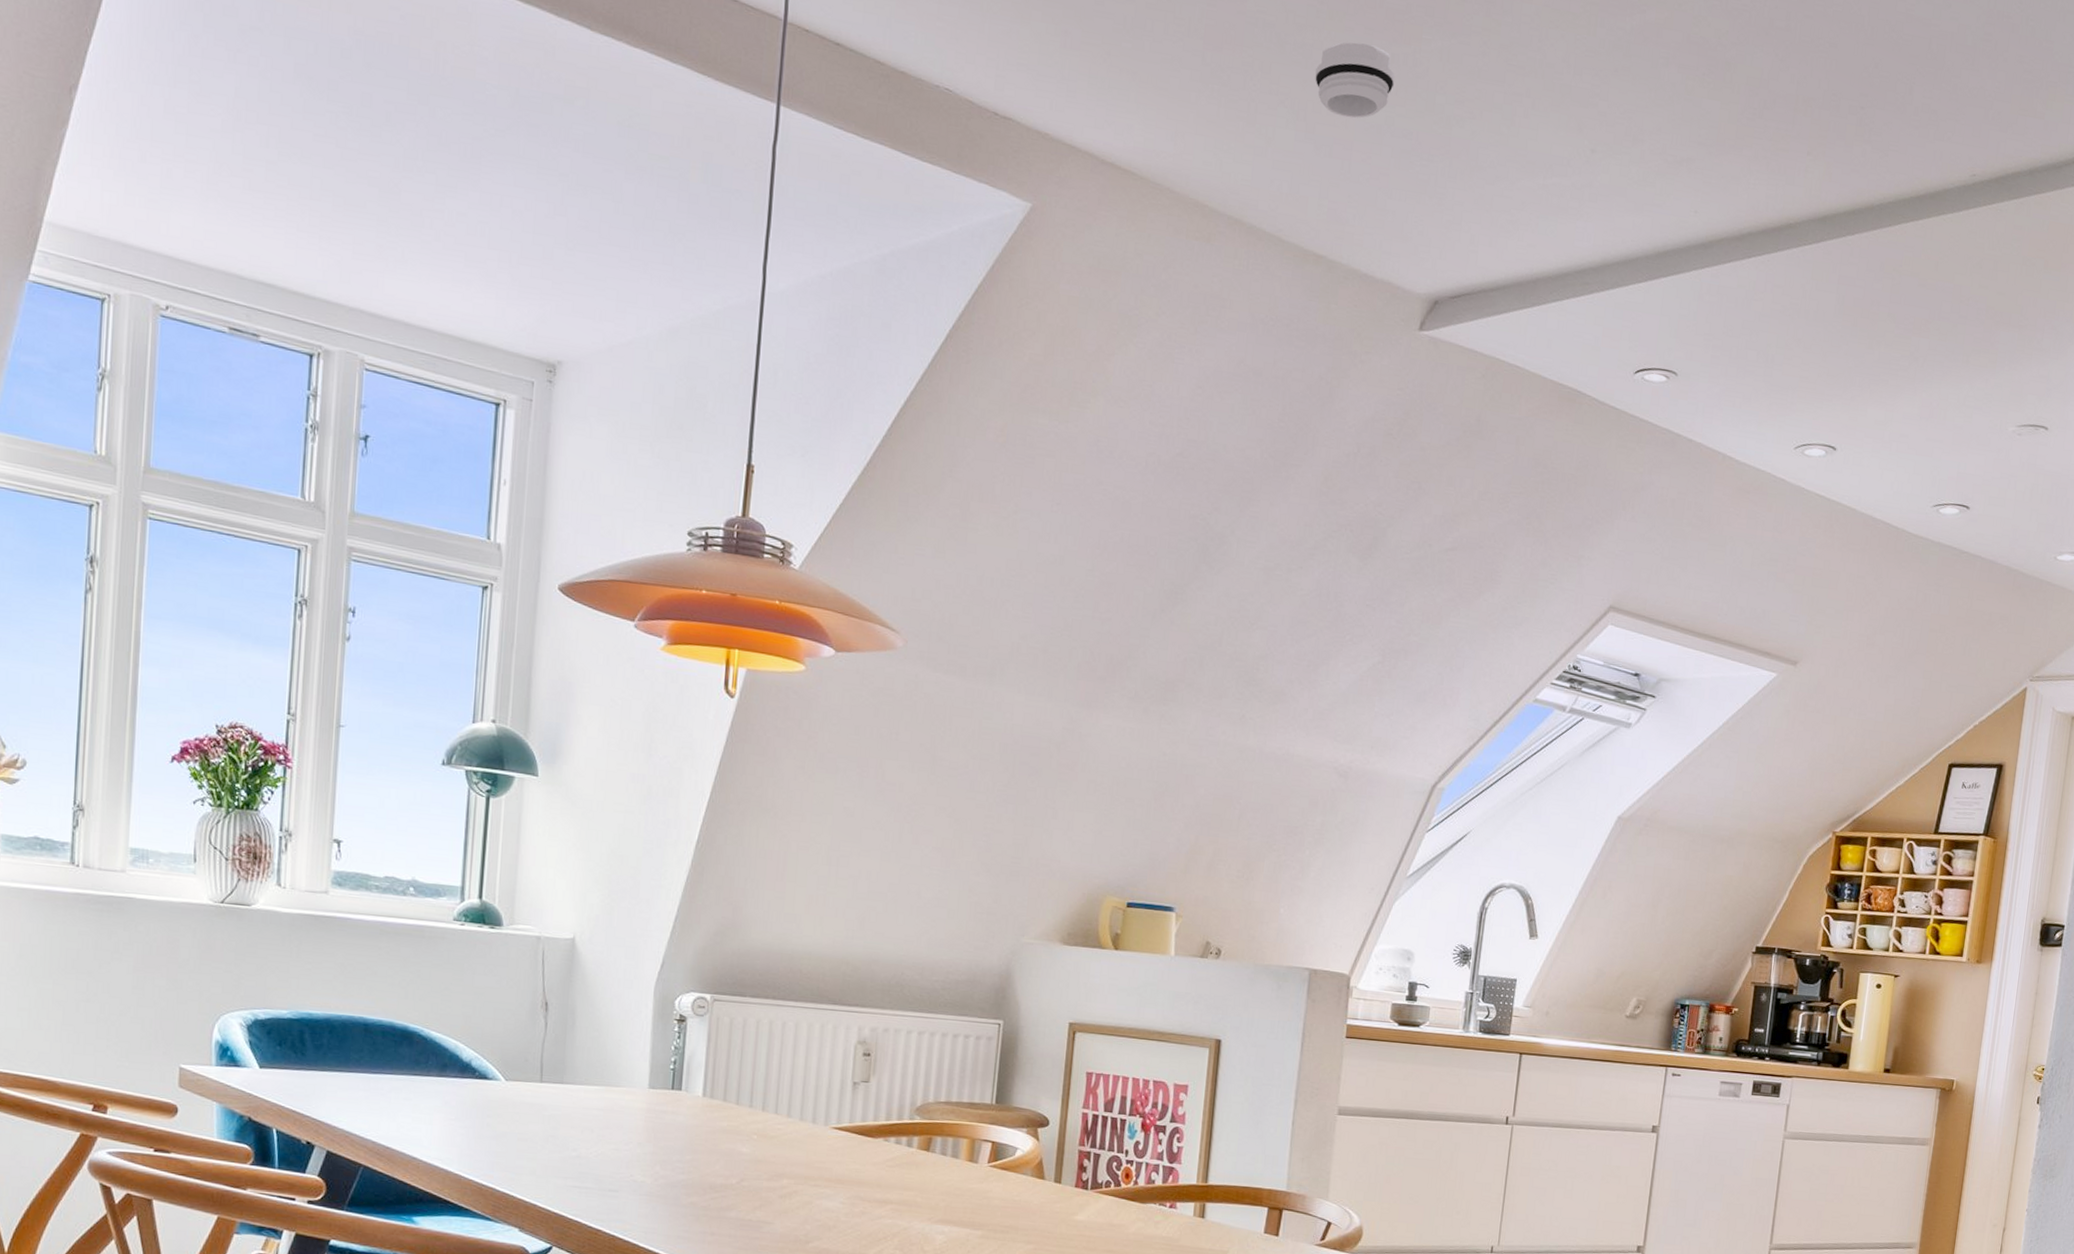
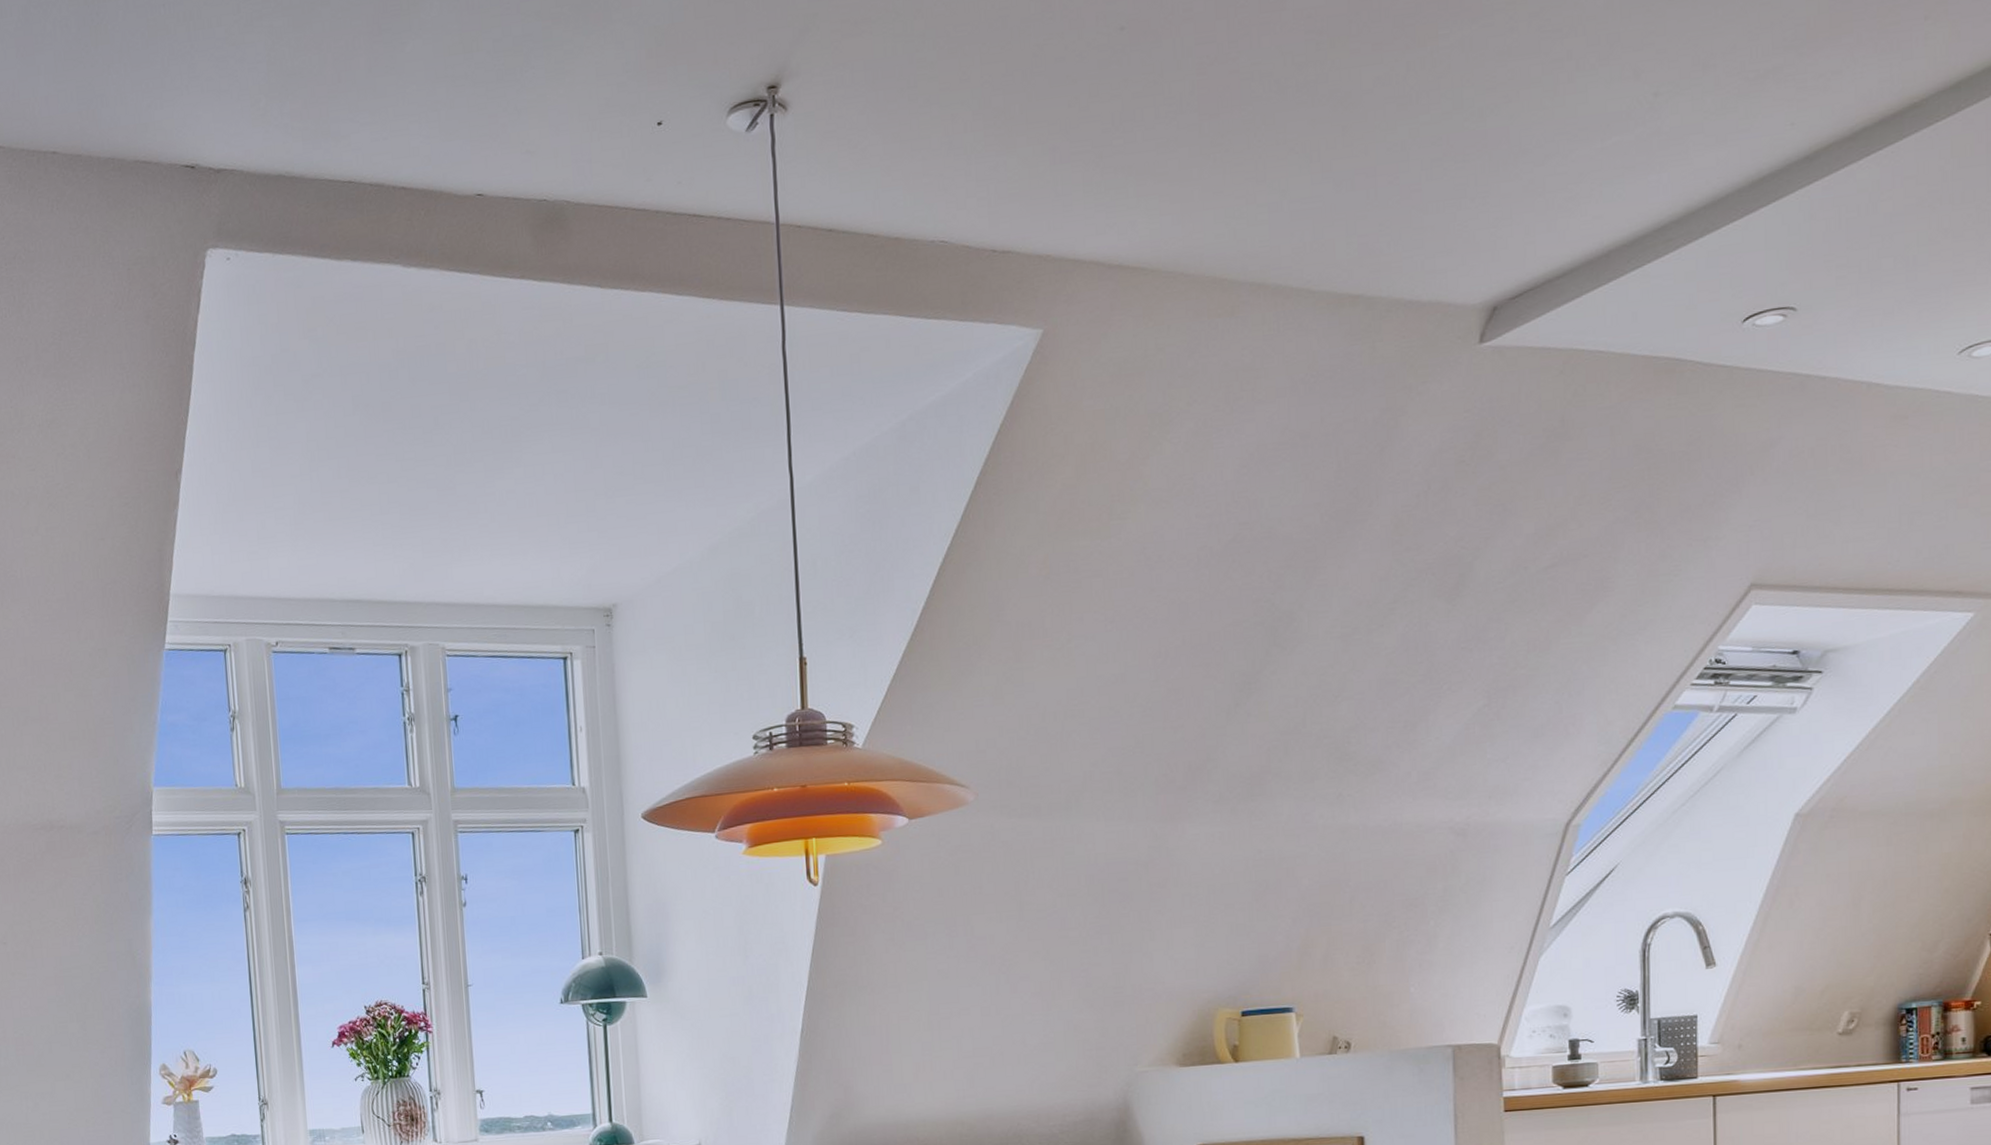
smoke detector: present [1315,42,1395,119] -> none [1324,59,1414,145]

